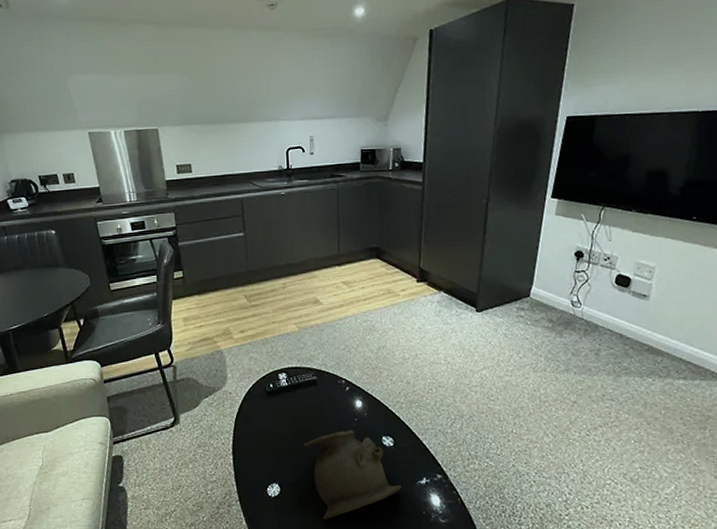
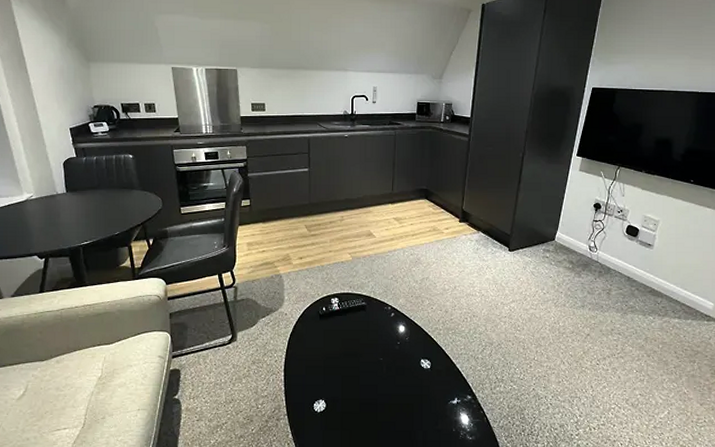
decorative bowl: present [303,429,401,520] -> none [349,352,435,435]

